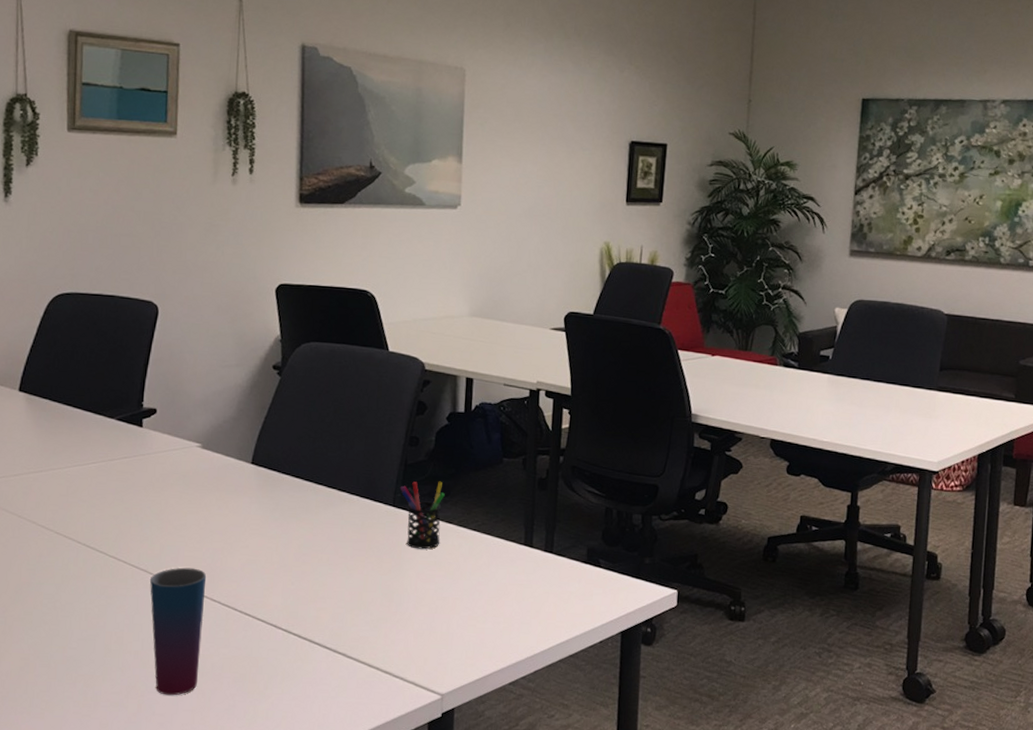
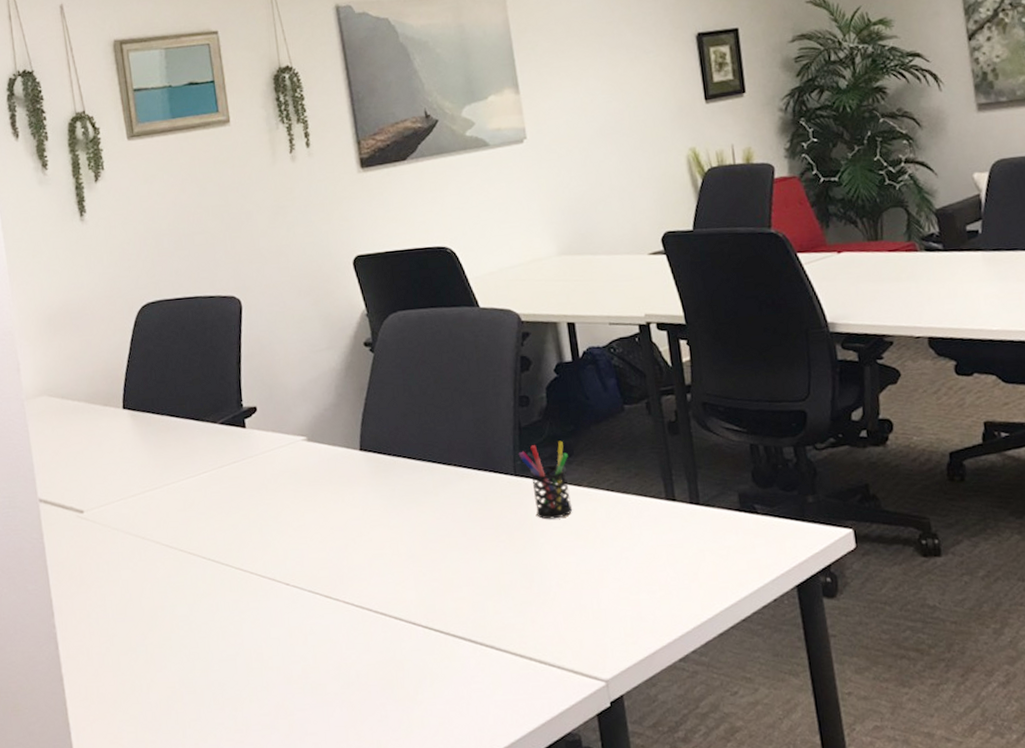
cup: present [150,567,206,696] -> none [279,570,345,712]

